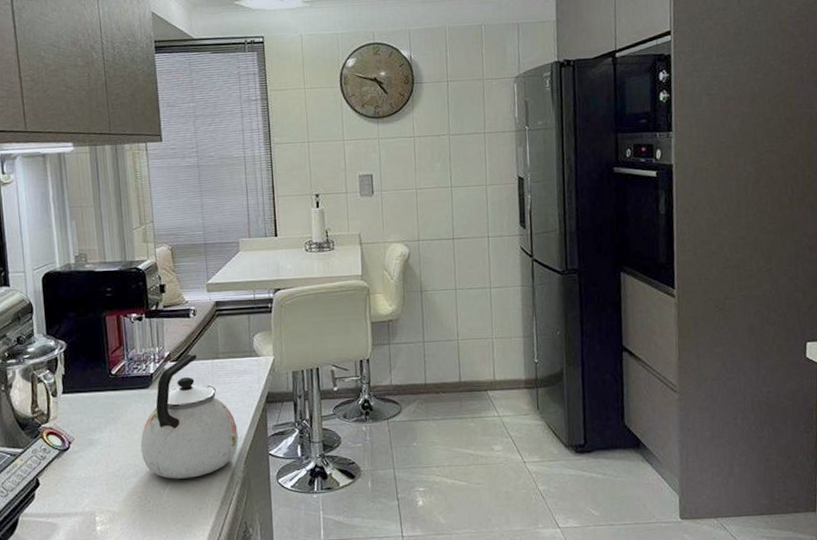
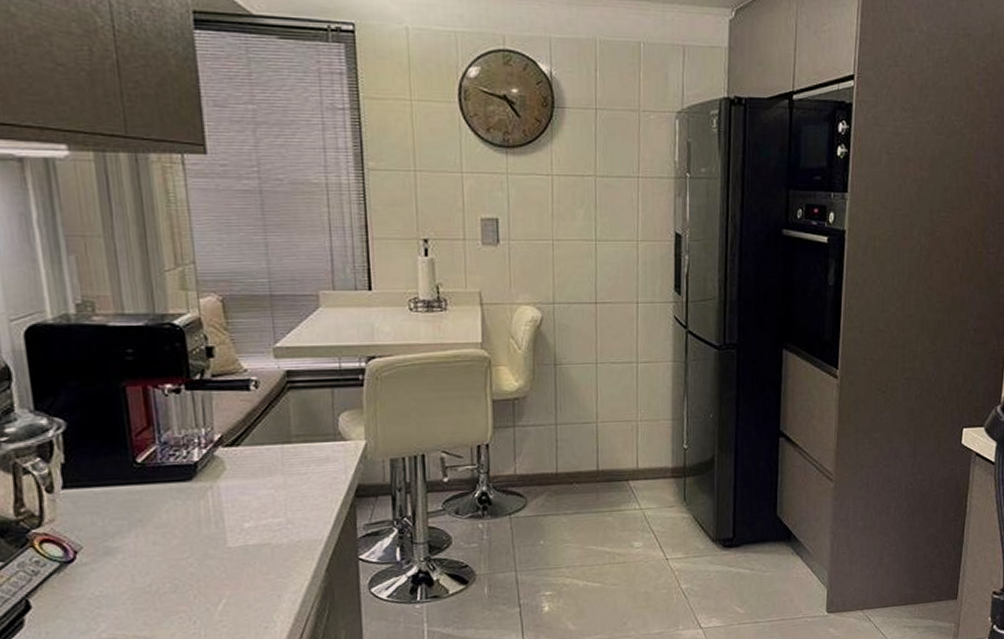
kettle: present [140,353,238,479] -> none [181,436,318,593]

